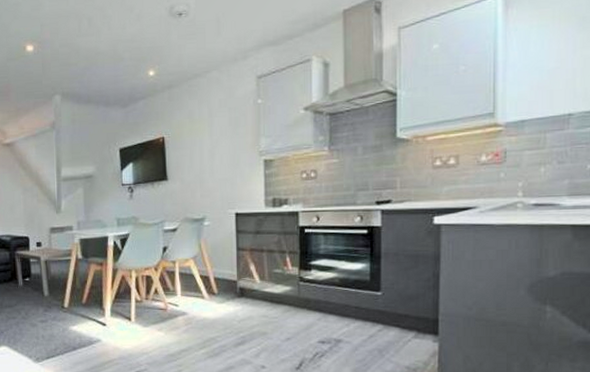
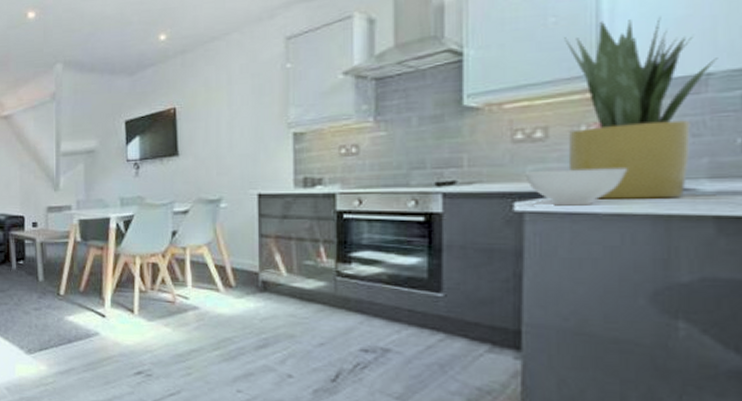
bowl: none [442,188,514,219] -> present [525,168,628,206]
planter: none [471,69,576,213] -> present [564,17,718,199]

